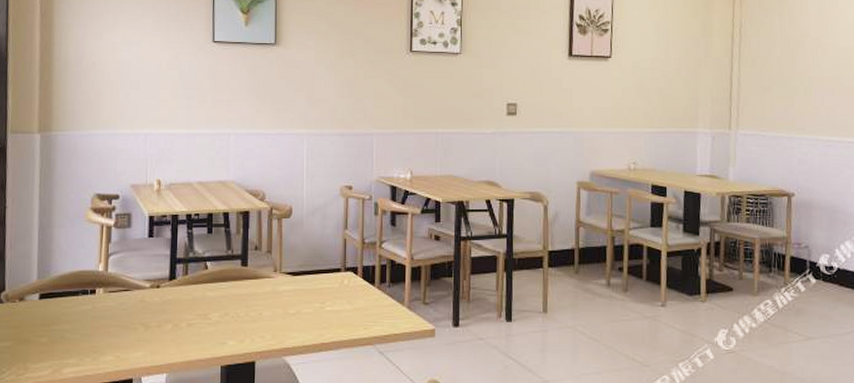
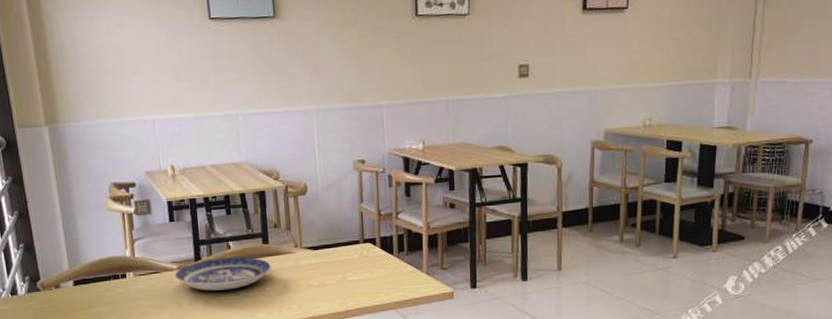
plate: none [146,278,247,313] -> present [174,257,271,291]

